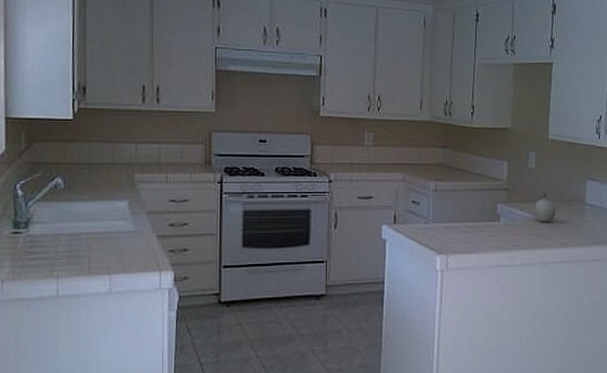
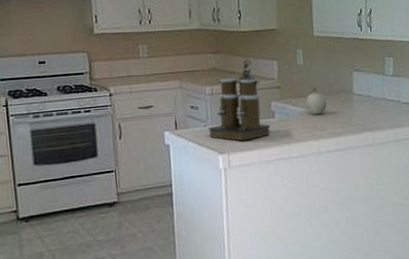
coffee maker: none [428,156,494,243] -> present [208,58,270,141]

